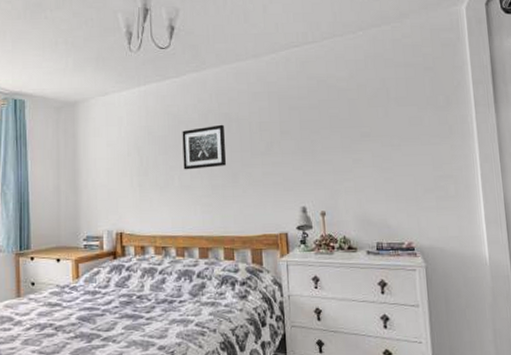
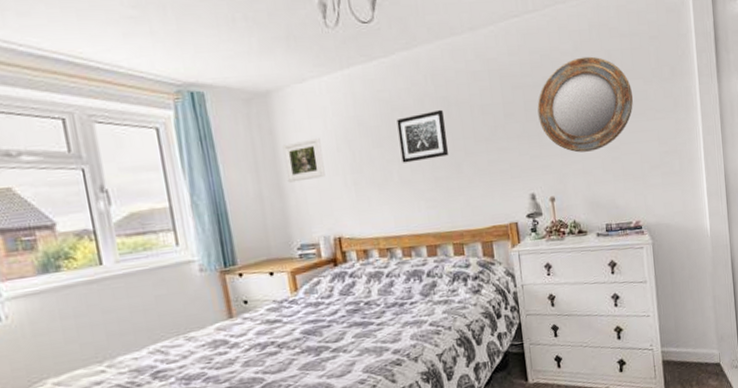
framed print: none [82,143,115,180] -> present [282,138,325,183]
home mirror: none [312,83,407,171] -> present [537,56,633,153]

